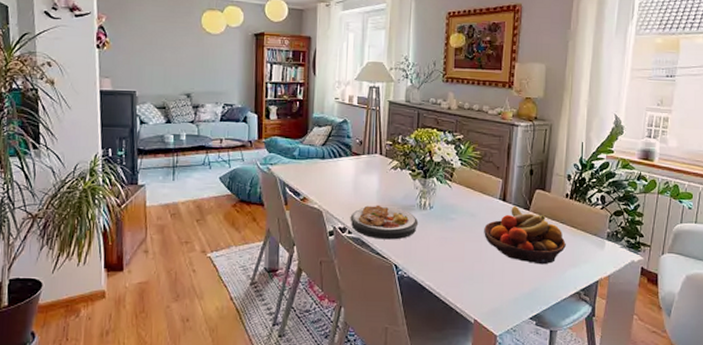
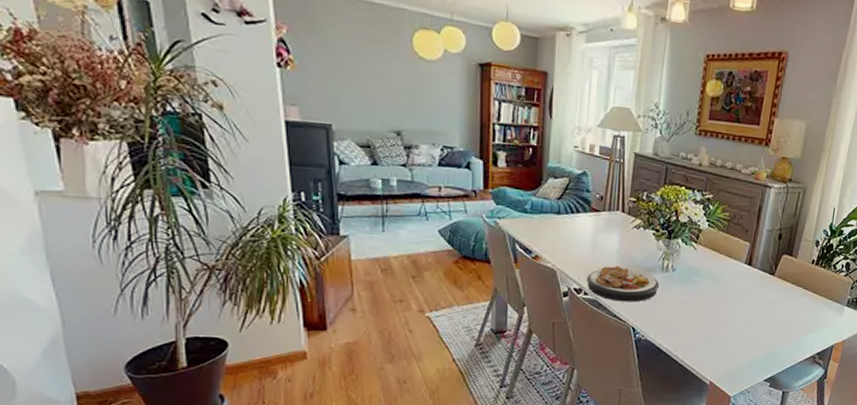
fruit bowl: present [484,205,566,265] -> none [726,270,807,330]

